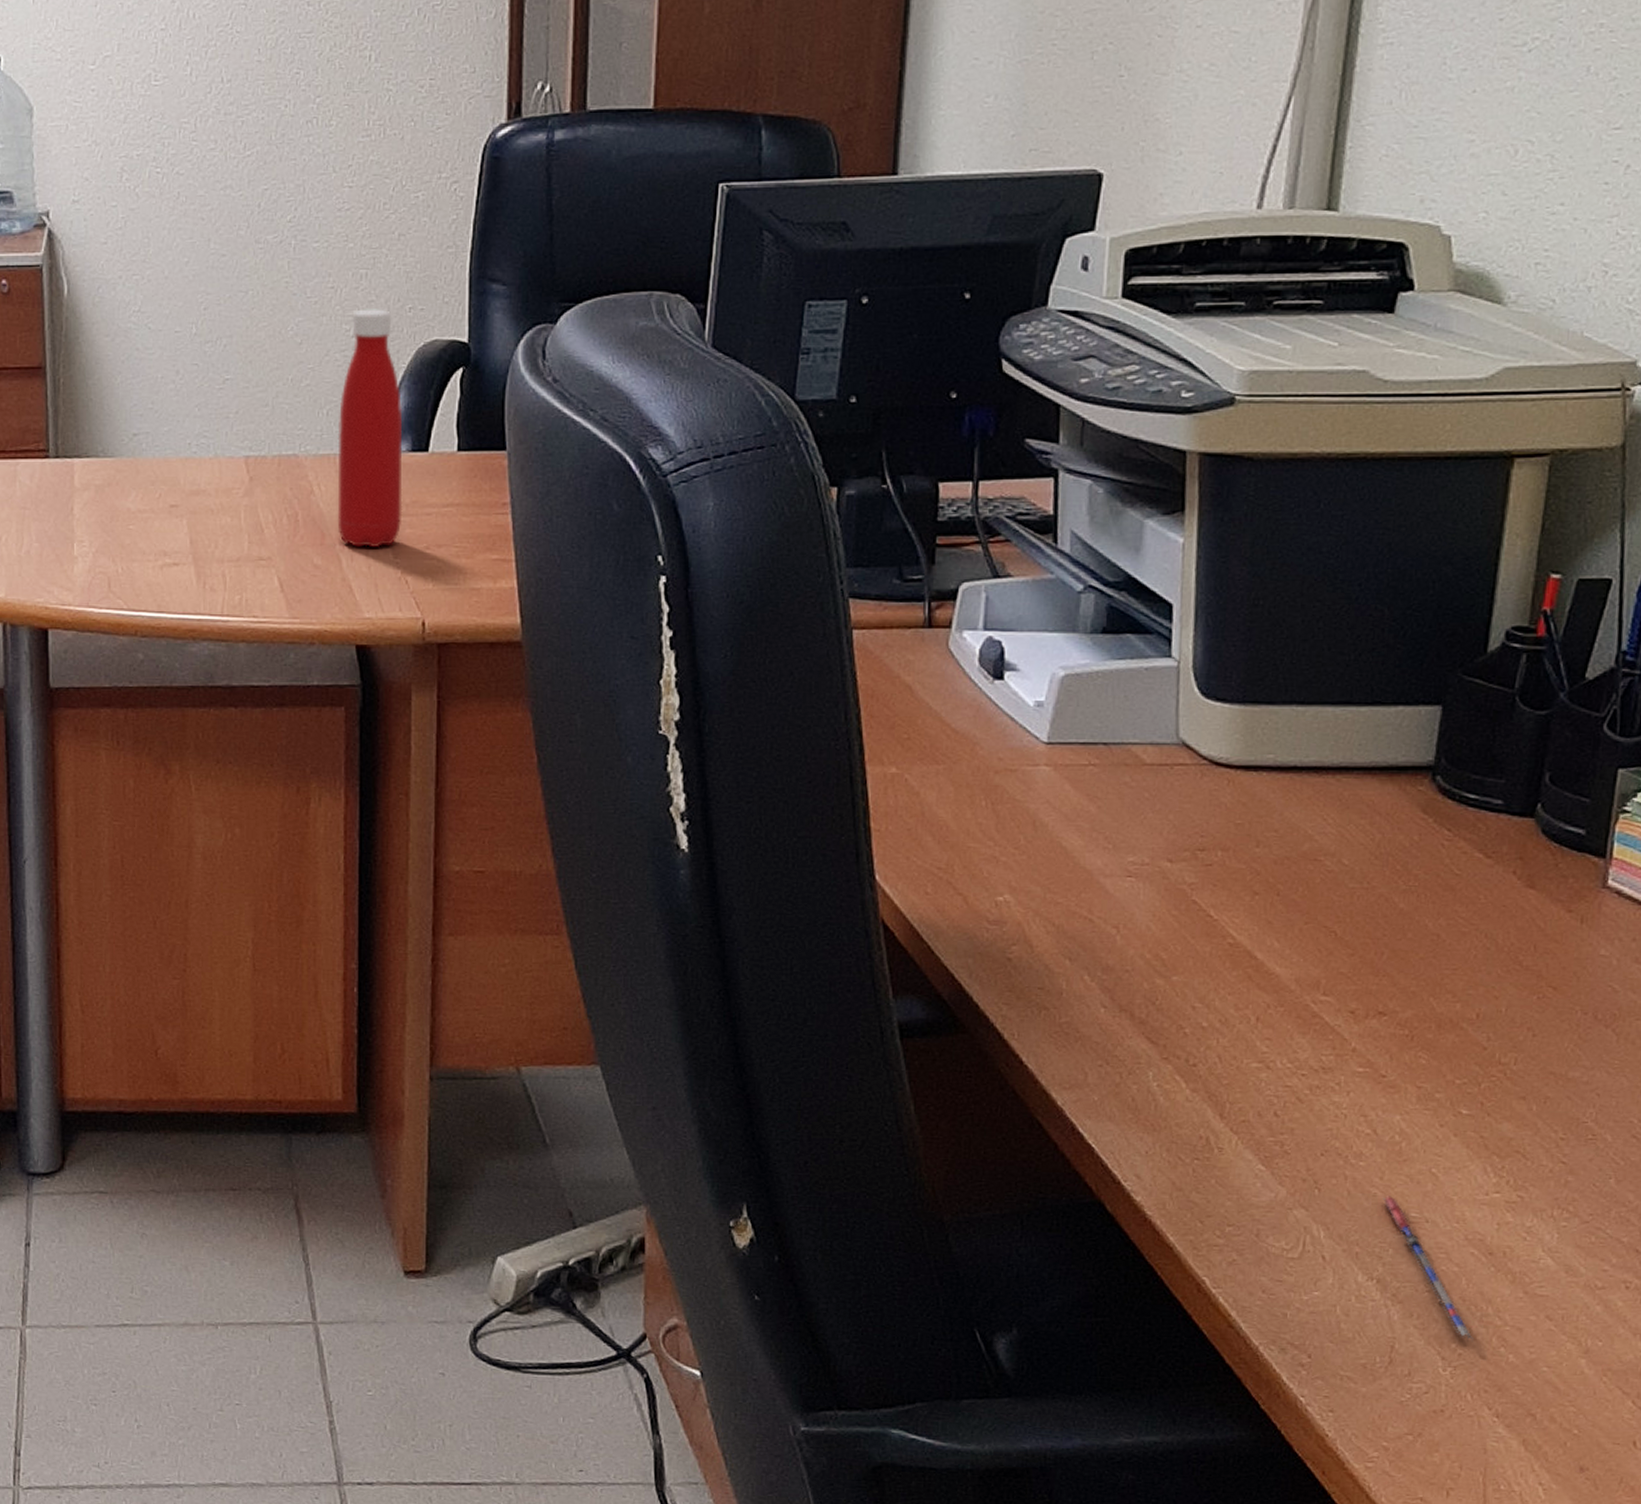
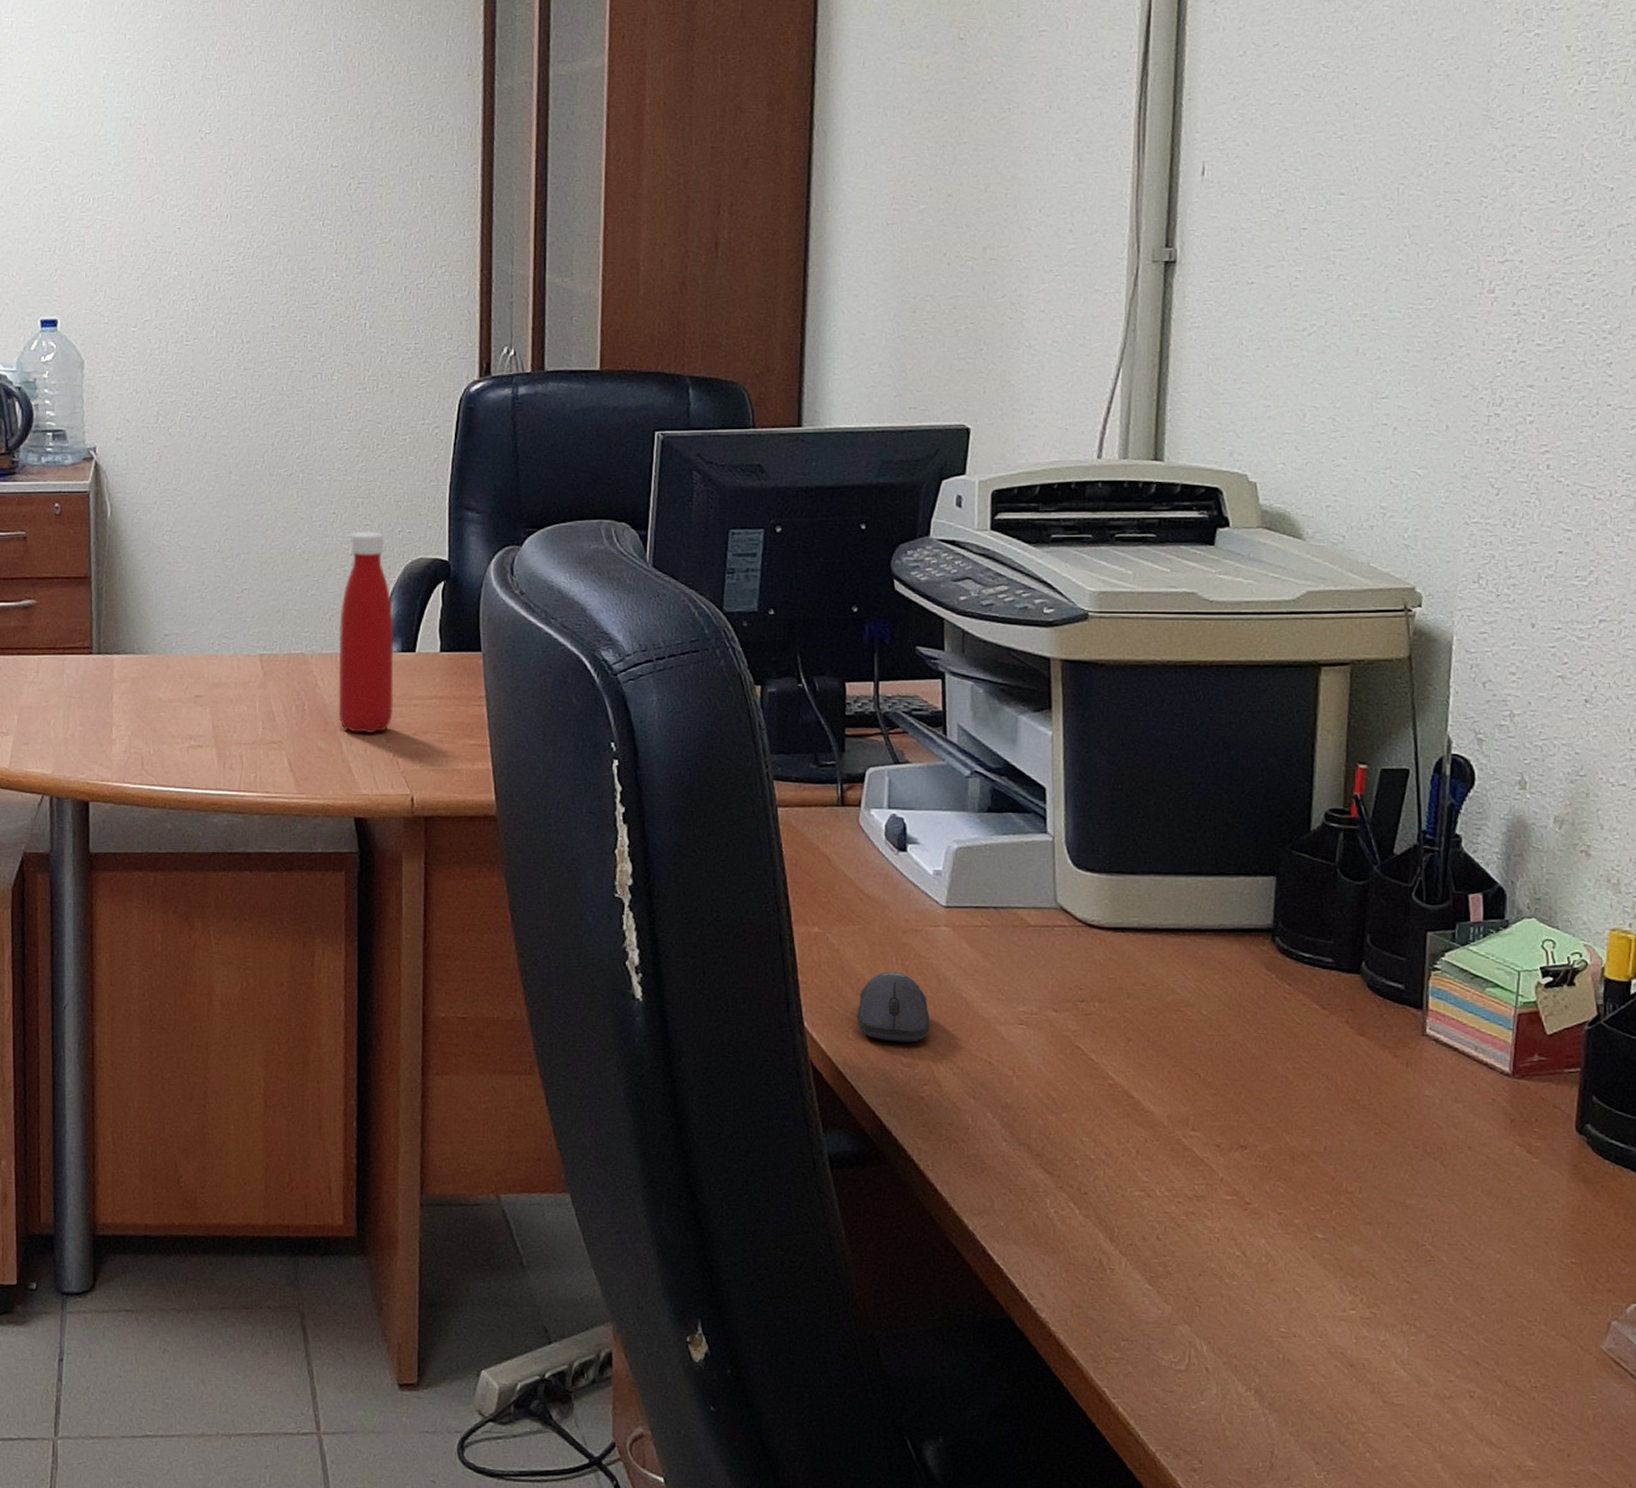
computer mouse: none [937,817,1023,897] -> present [856,971,930,1042]
pen: present [1382,1196,1473,1339] -> none [1255,1312,1342,1445]

